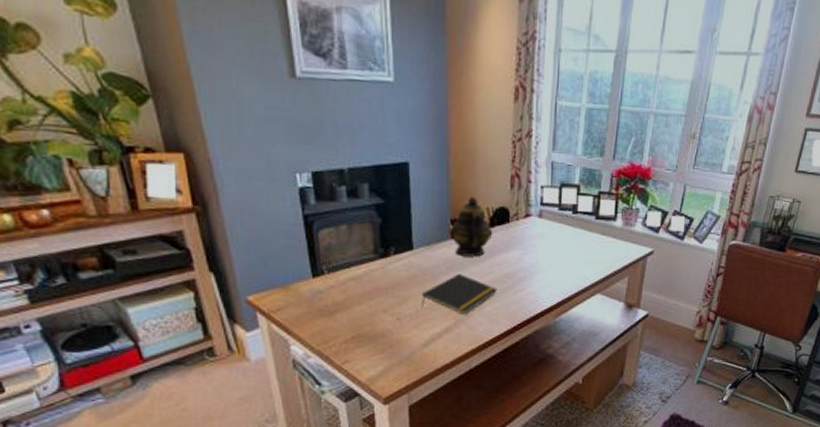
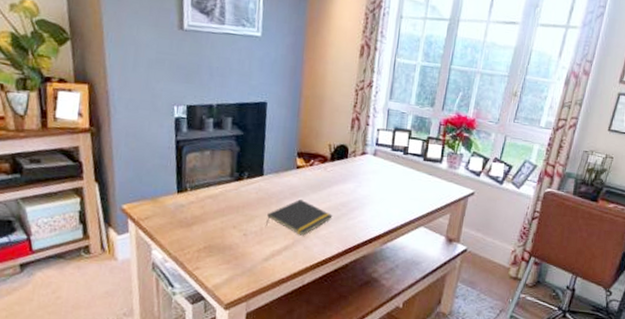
teapot: present [449,196,493,257] -> none [295,134,333,186]

